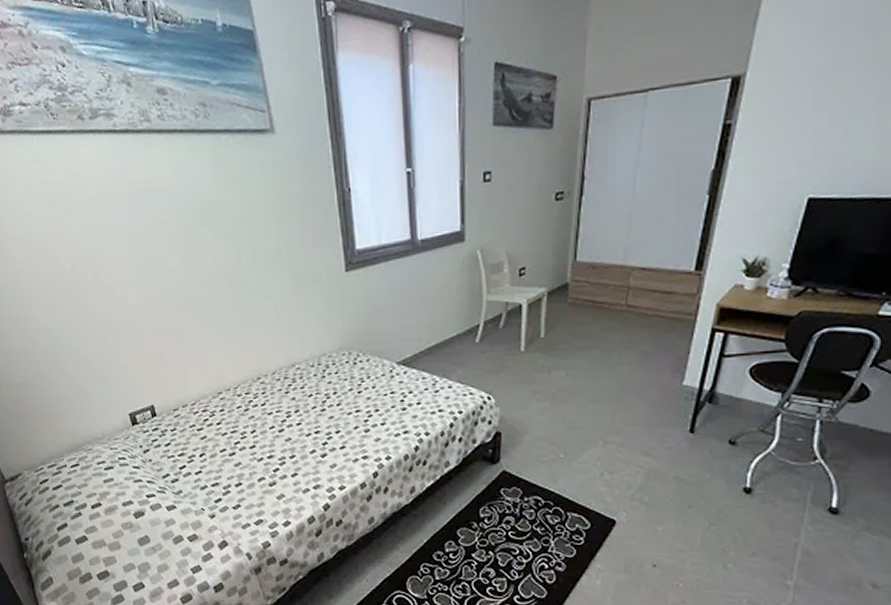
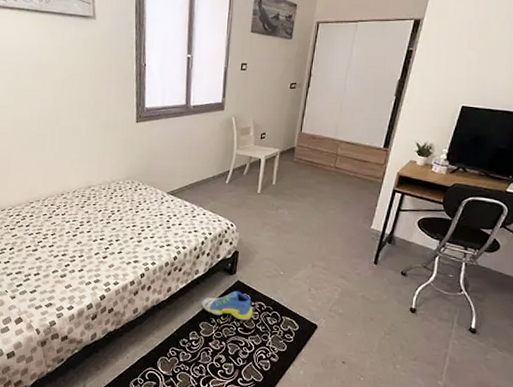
sneaker: none [457,484,528,522] -> present [202,290,254,321]

